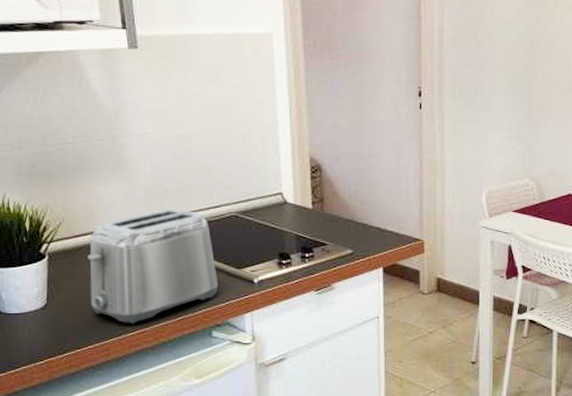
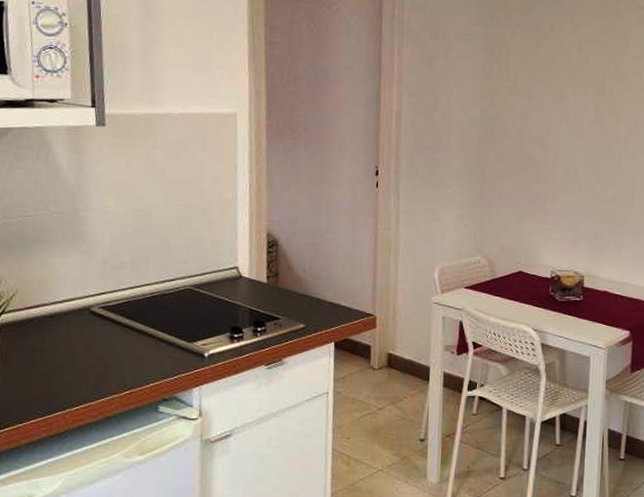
toaster: present [88,208,218,323] -> none [37,281,168,397]

